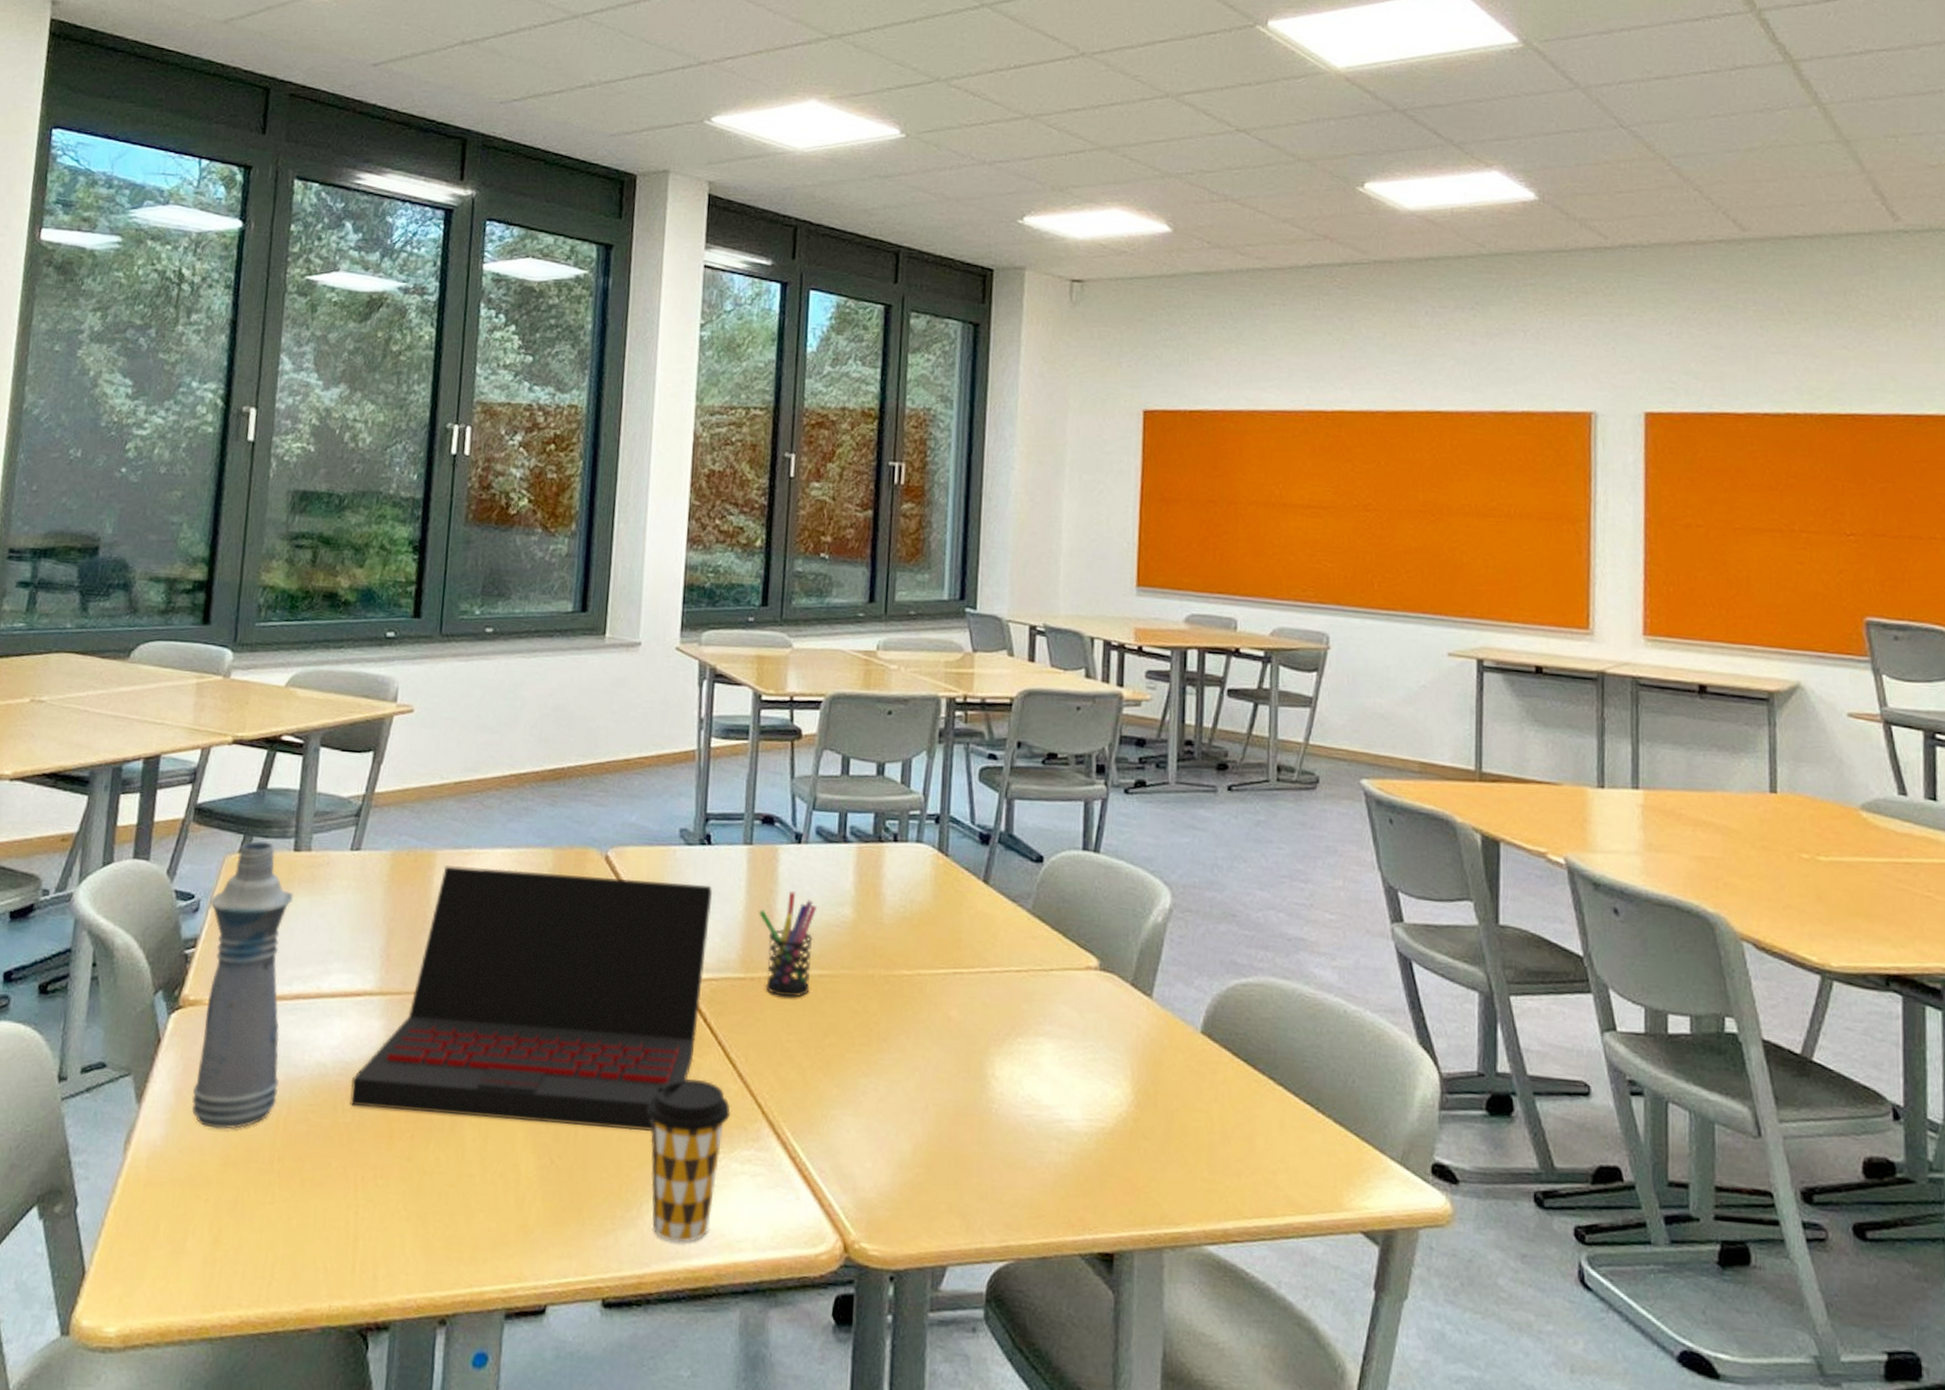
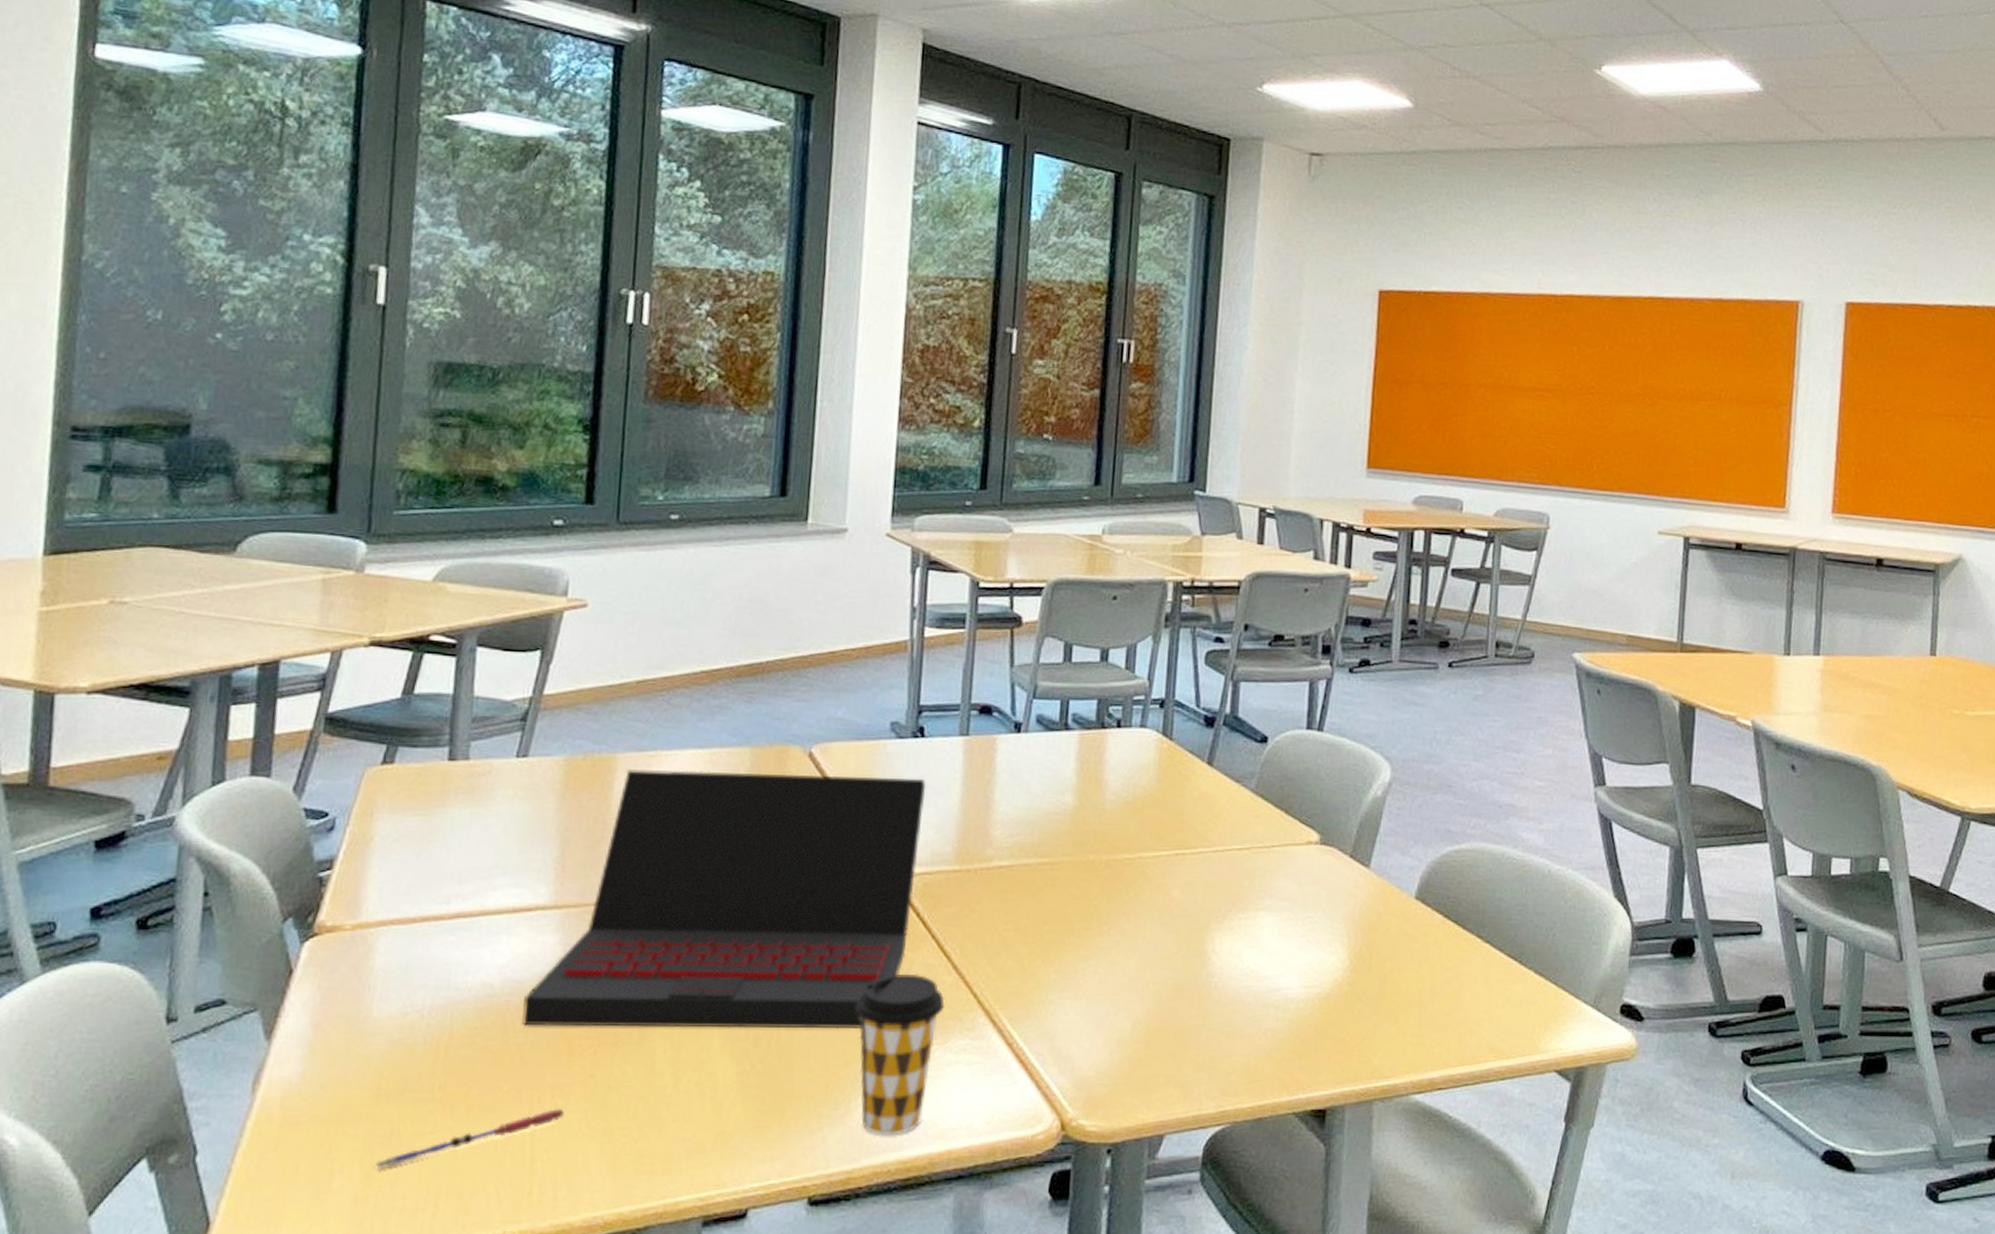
bottle: present [191,840,293,1130] -> none [333,750,449,1061]
pen: none [223,1188,384,1235] -> present [376,1107,564,1170]
pen holder: present [759,891,816,998] -> none [975,781,1036,887]

